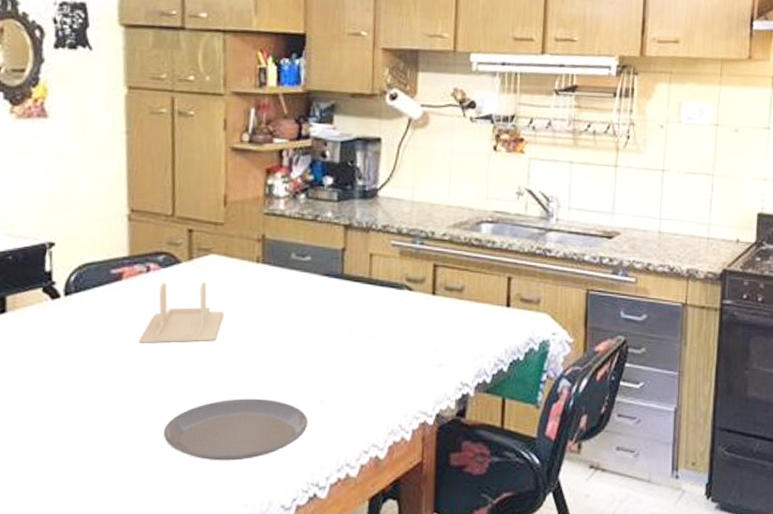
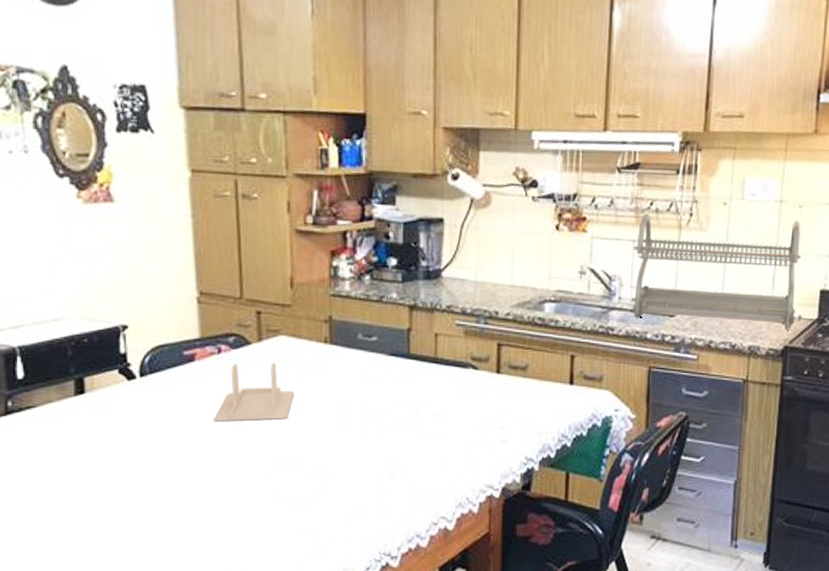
plate: present [163,398,309,461] -> none [240,473,379,533]
dish rack: none [568,135,738,254] -> present [631,213,801,331]

